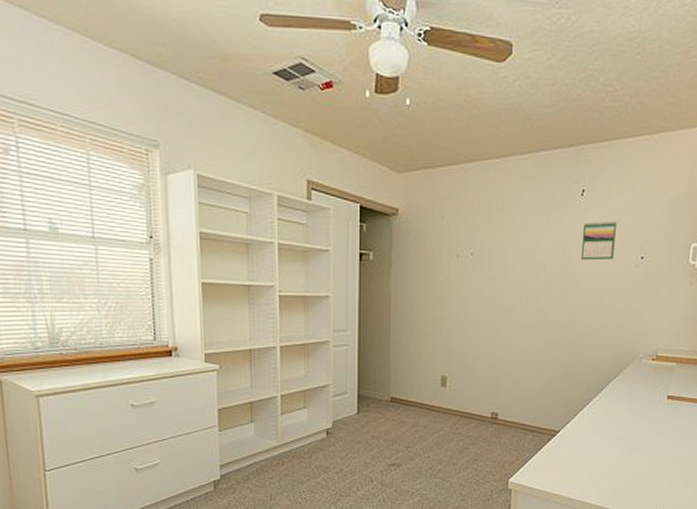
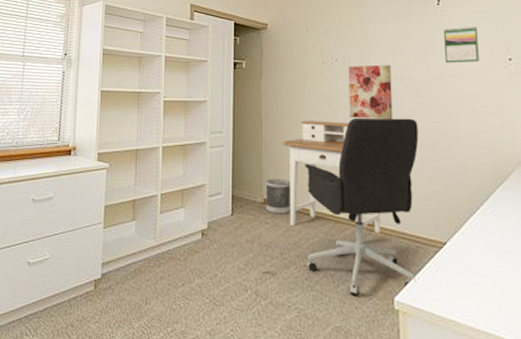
wastebasket: none [392,378,419,412] -> present [265,179,292,215]
desk: none [411,318,503,426] -> present [283,120,381,234]
office chair: none [432,315,547,480] -> present [305,117,419,296]
wall art: none [481,260,527,317] -> present [348,65,393,119]

